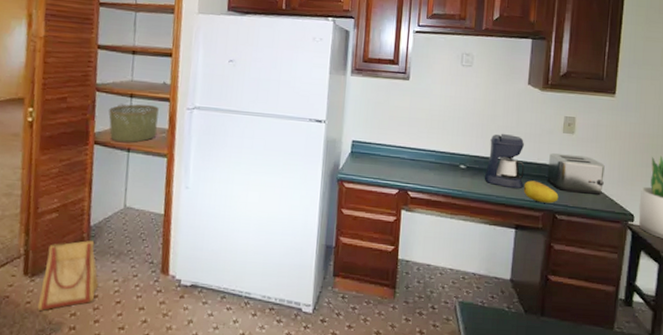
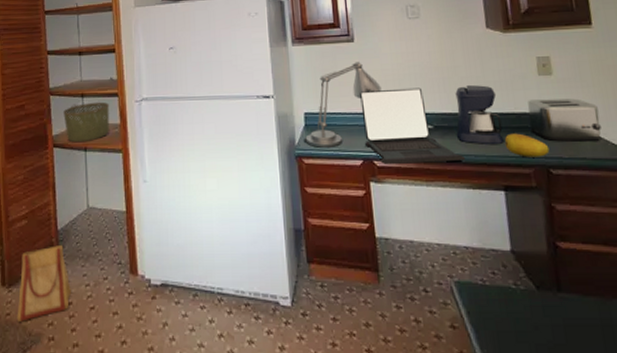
desk lamp: none [348,99,427,175] -> present [304,62,381,148]
laptop: none [403,127,489,200] -> present [360,88,466,164]

